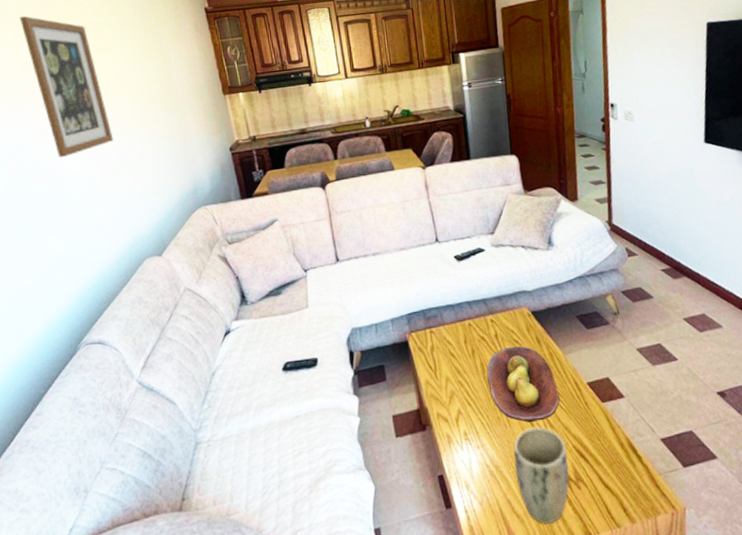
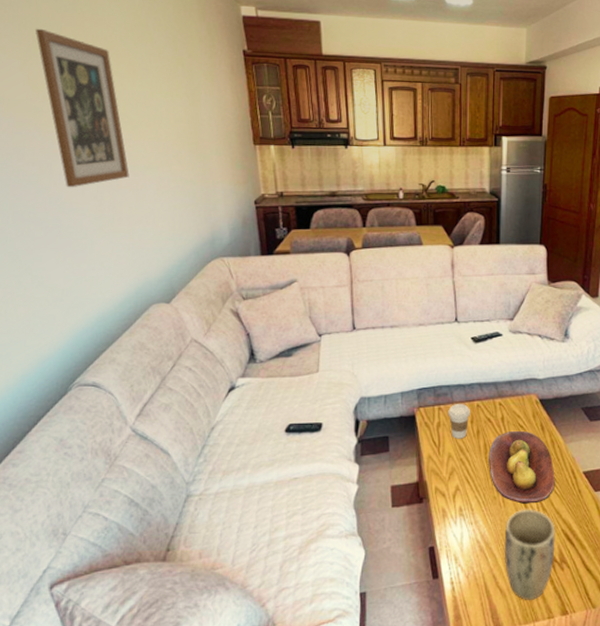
coffee cup: none [440,324,463,361] -> present [448,404,470,439]

